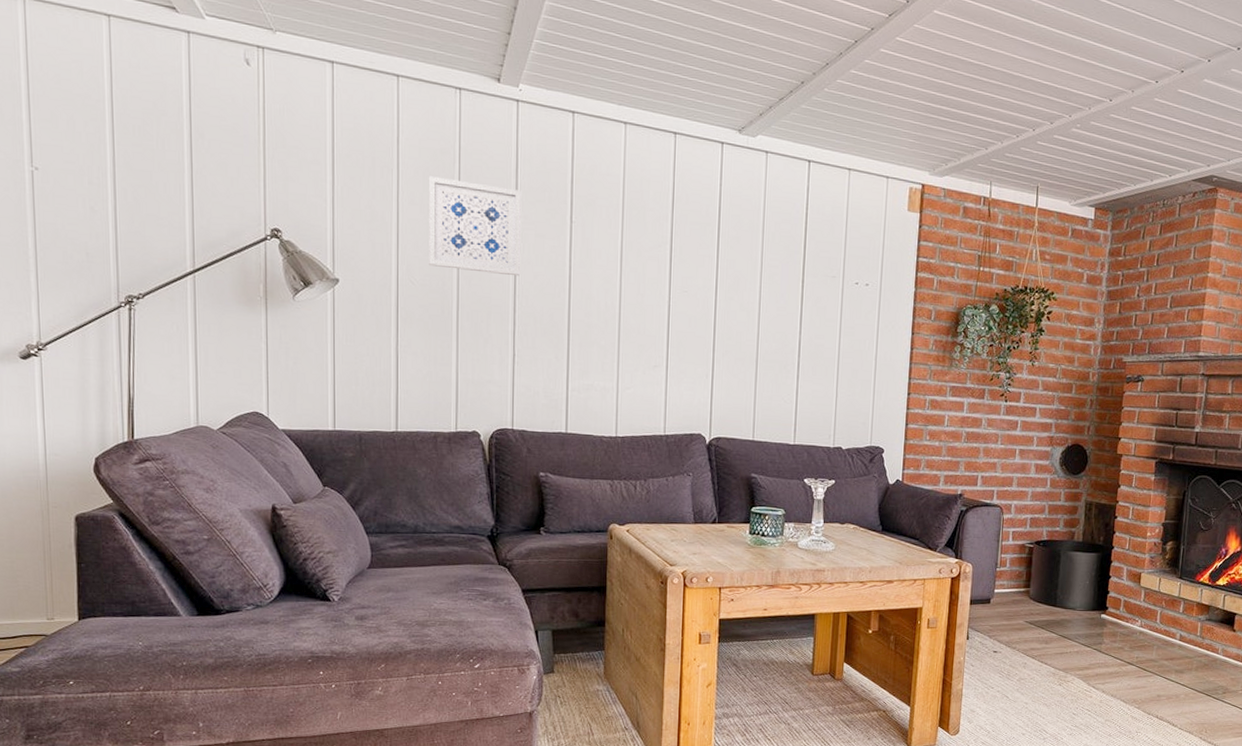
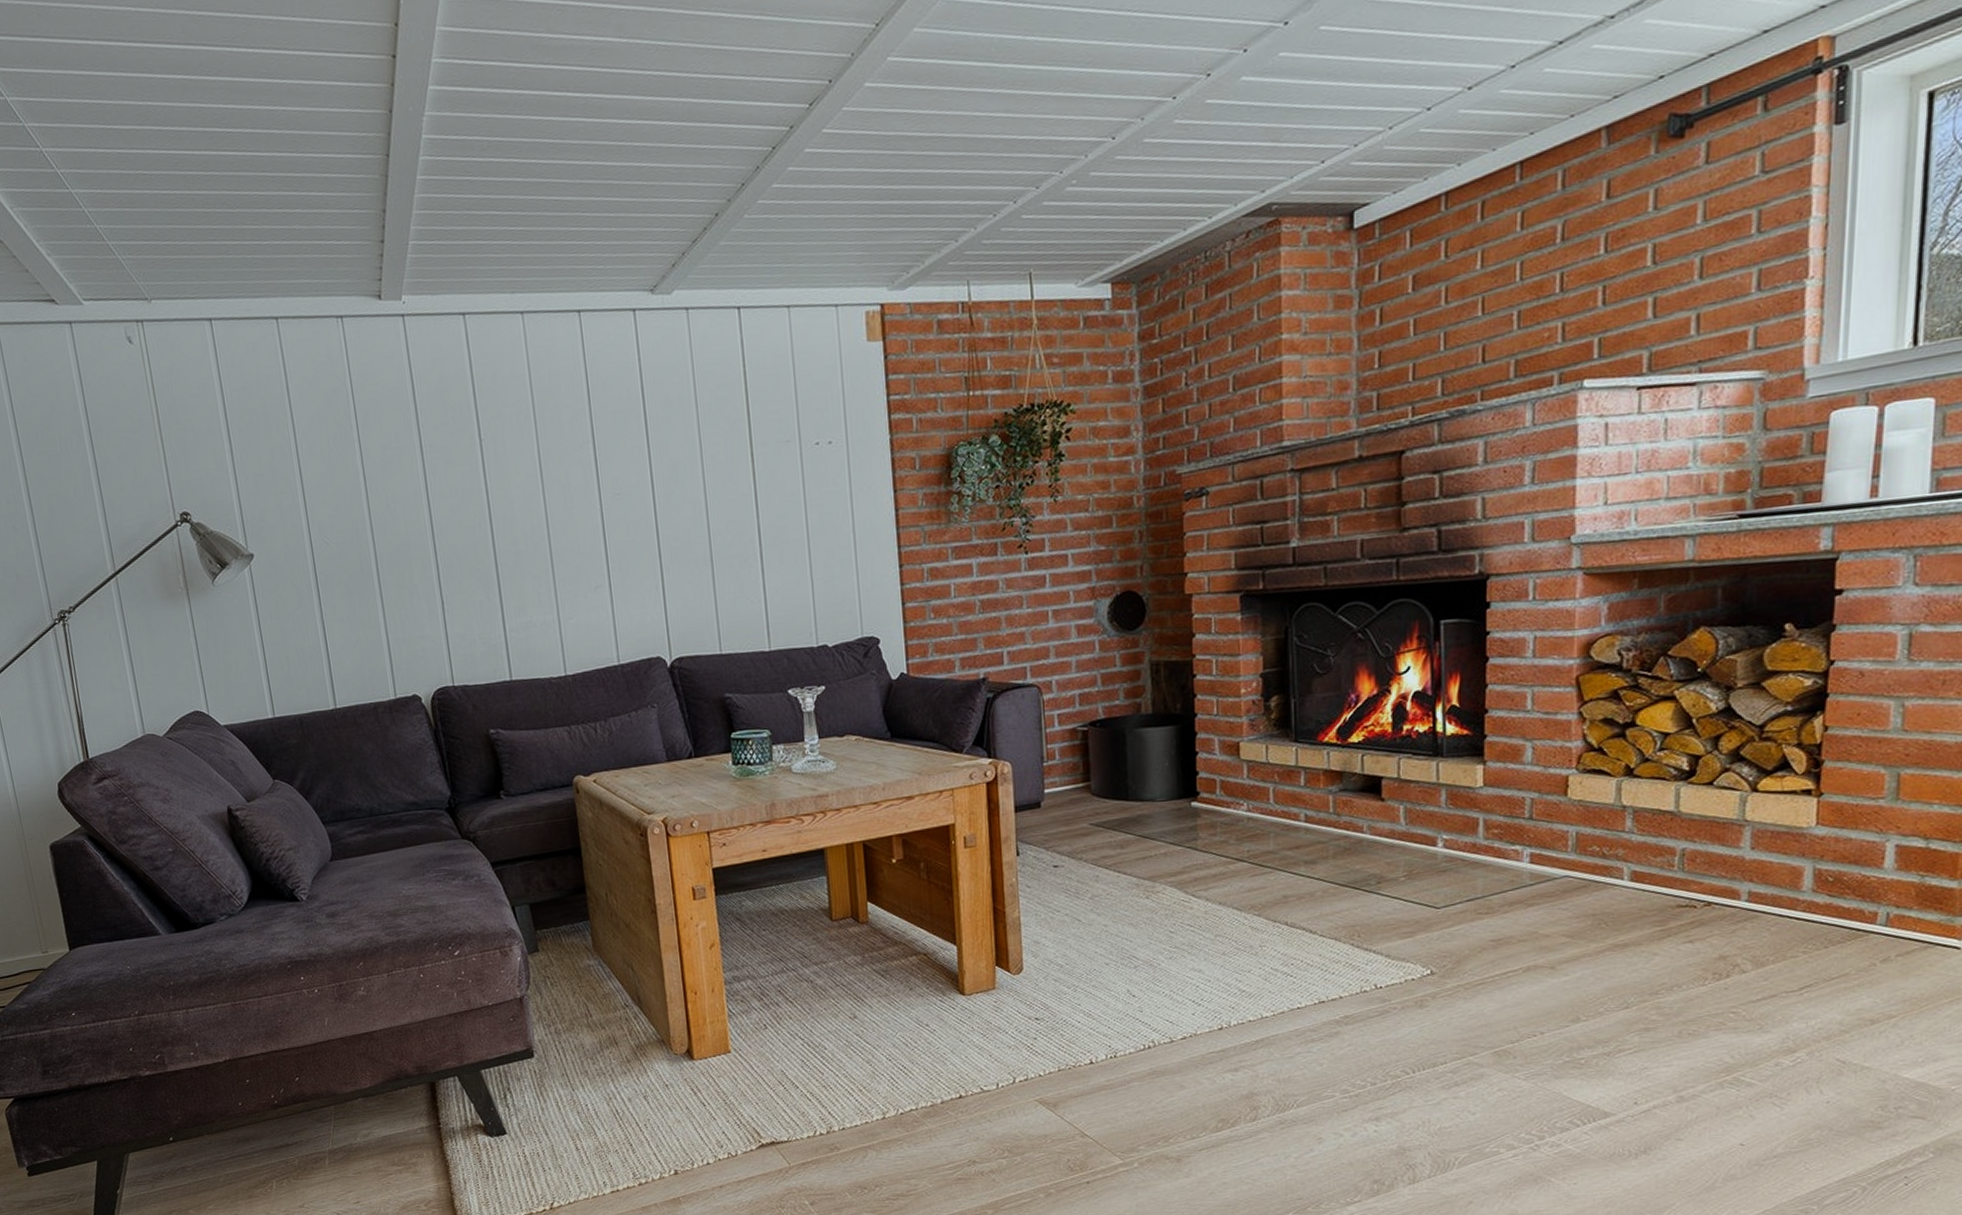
wall art: present [428,176,522,277] -> none [324,416,436,521]

